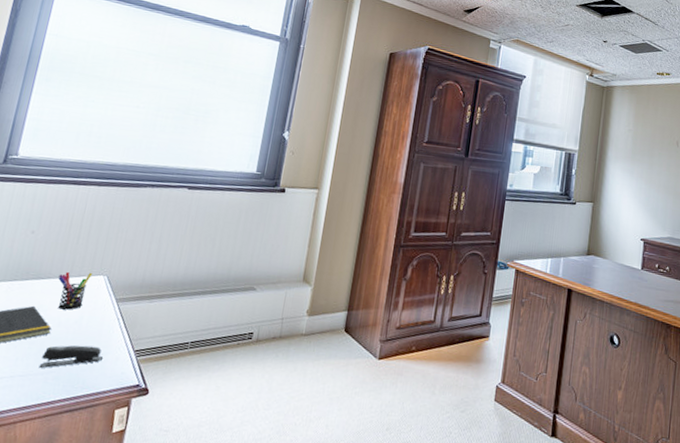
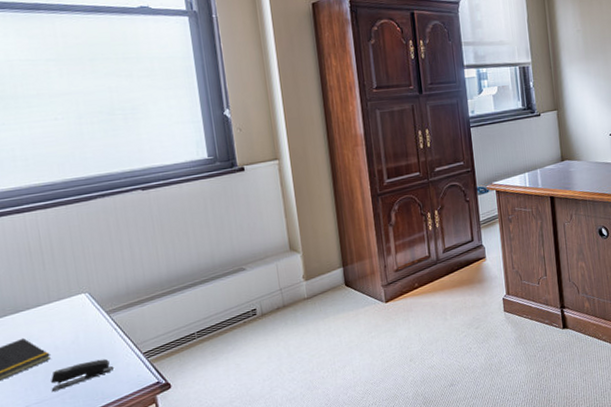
pen holder: present [57,271,93,310] -> none [37,293,74,335]

